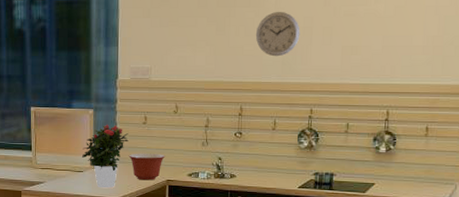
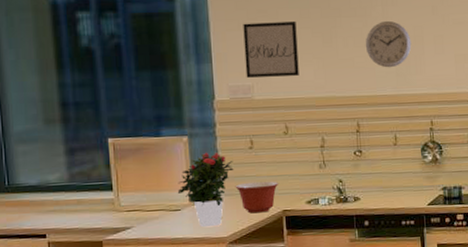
wall art: none [146,9,194,61] -> present [243,20,299,78]

